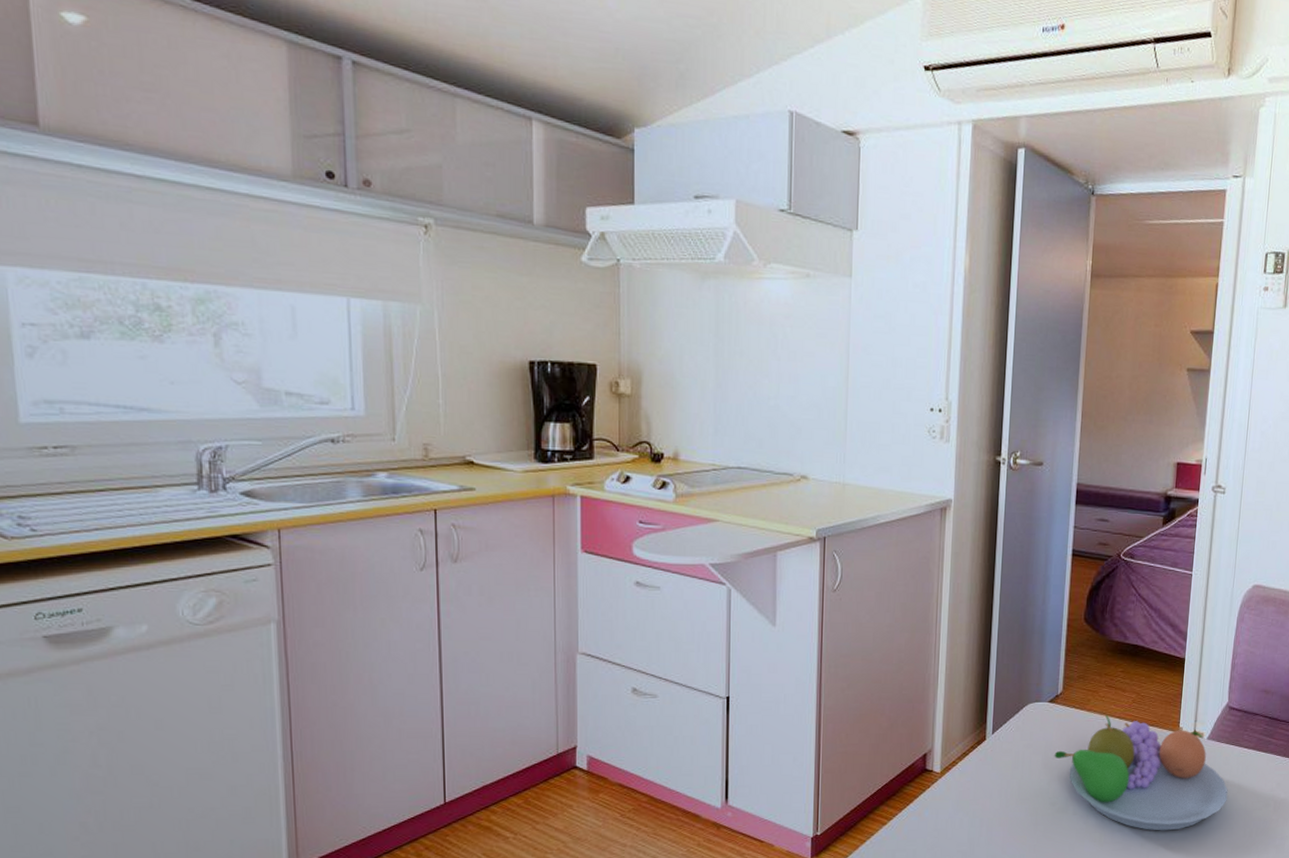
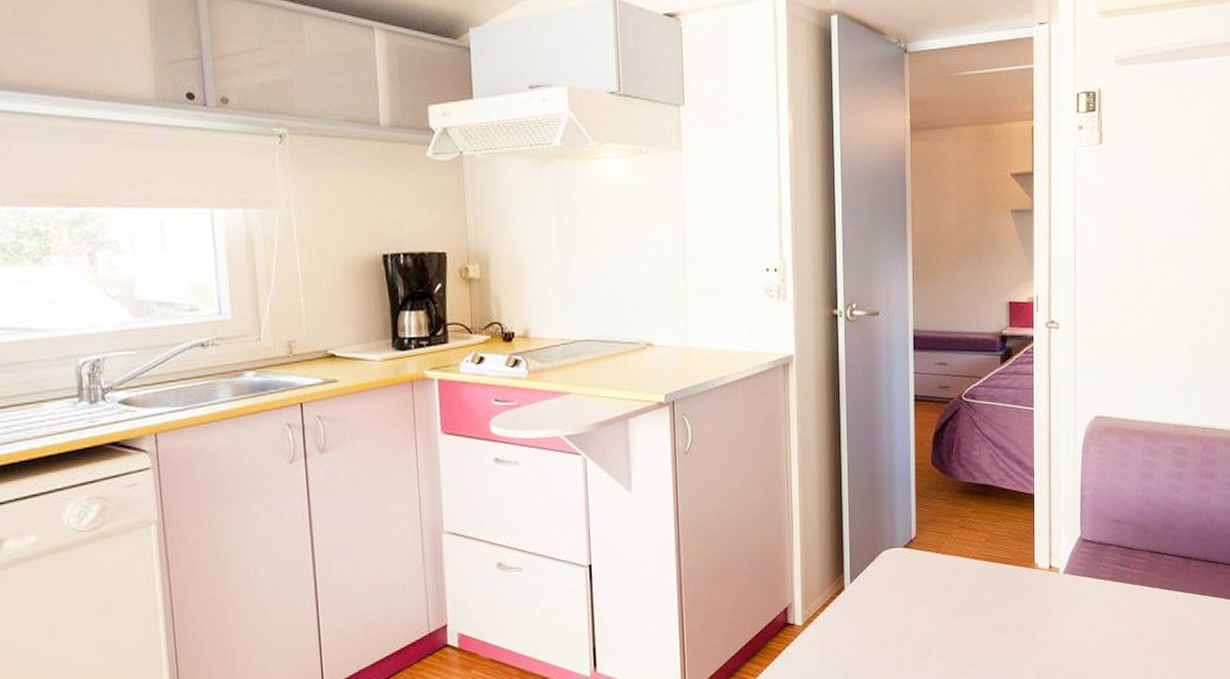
fruit bowl: present [1054,715,1228,831] -> none [913,556,1089,670]

